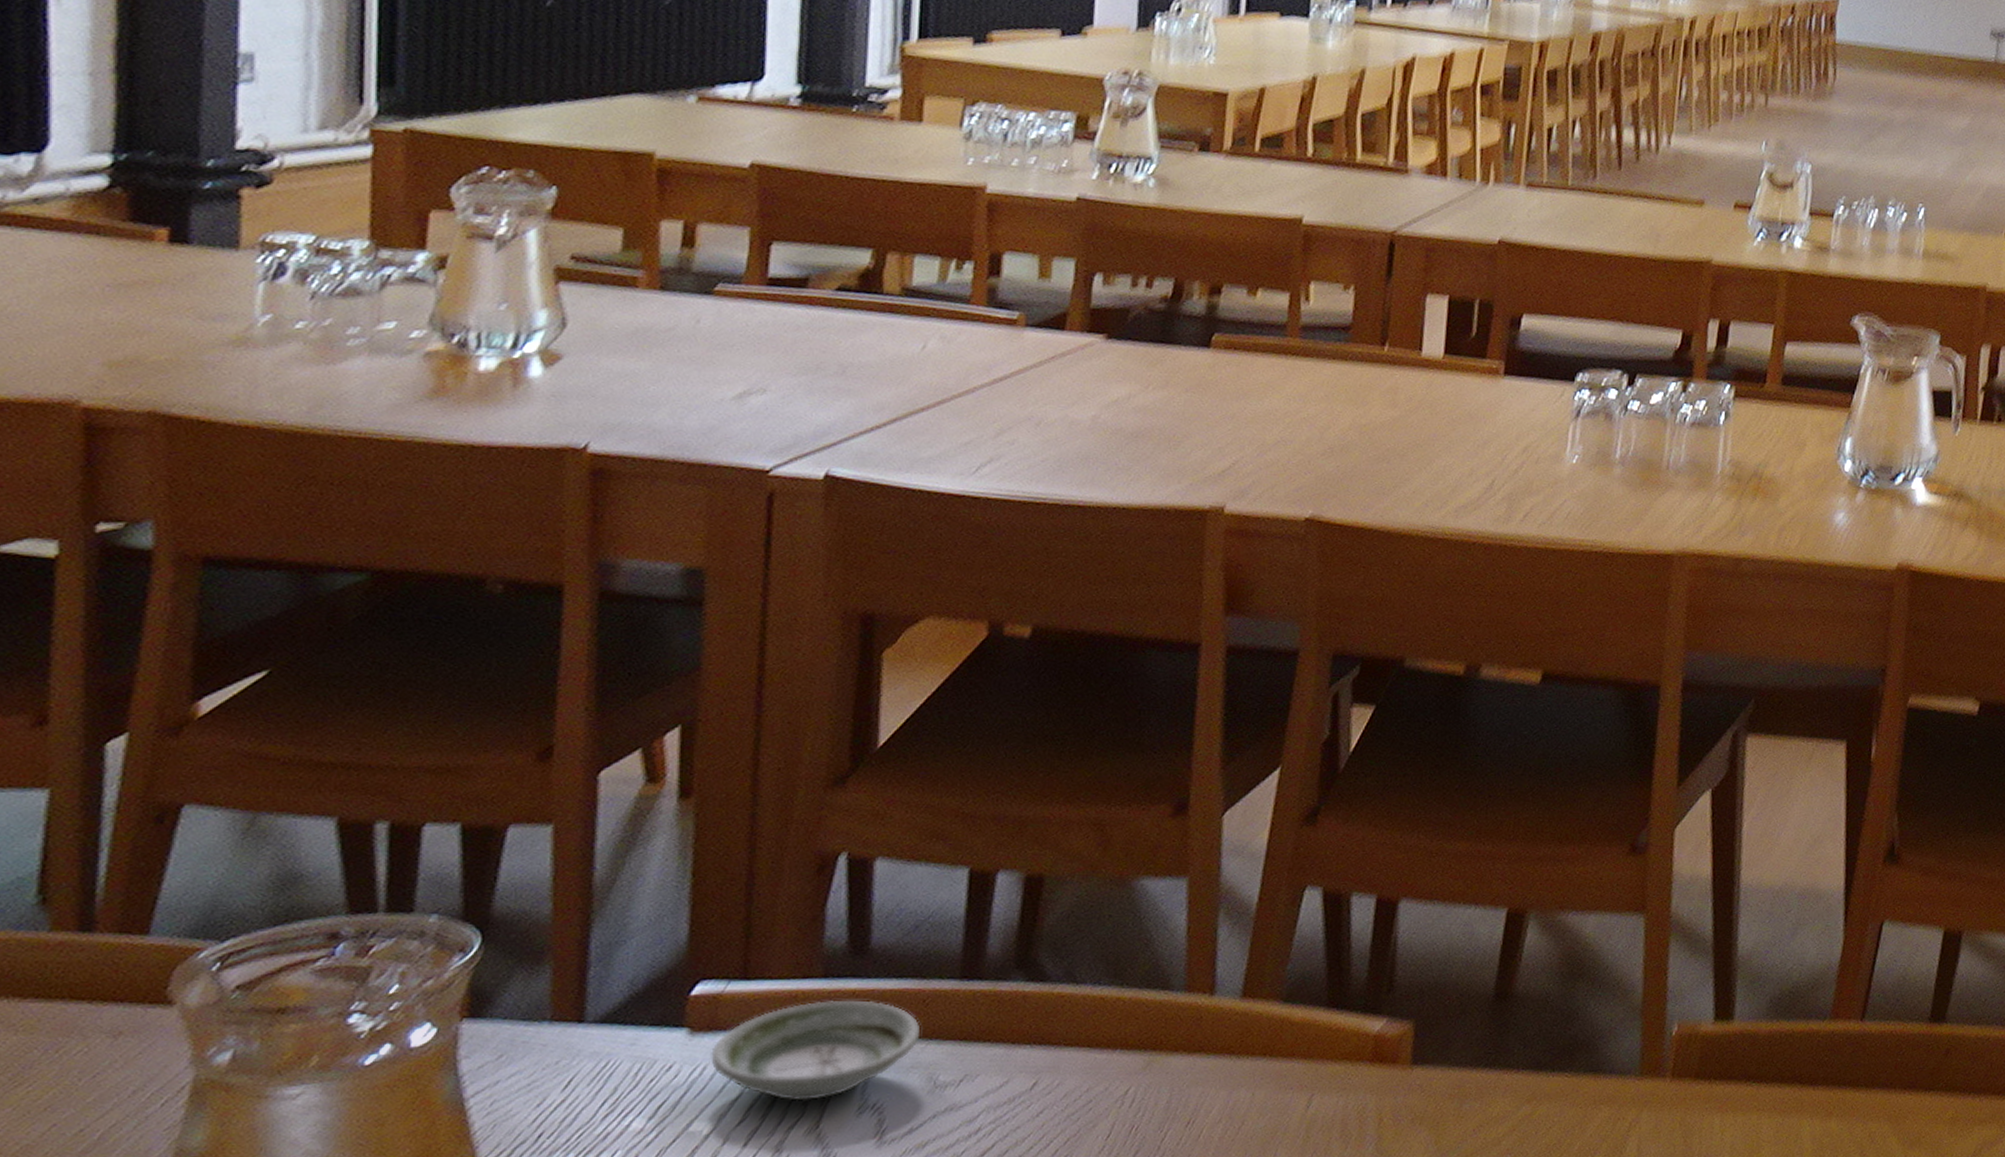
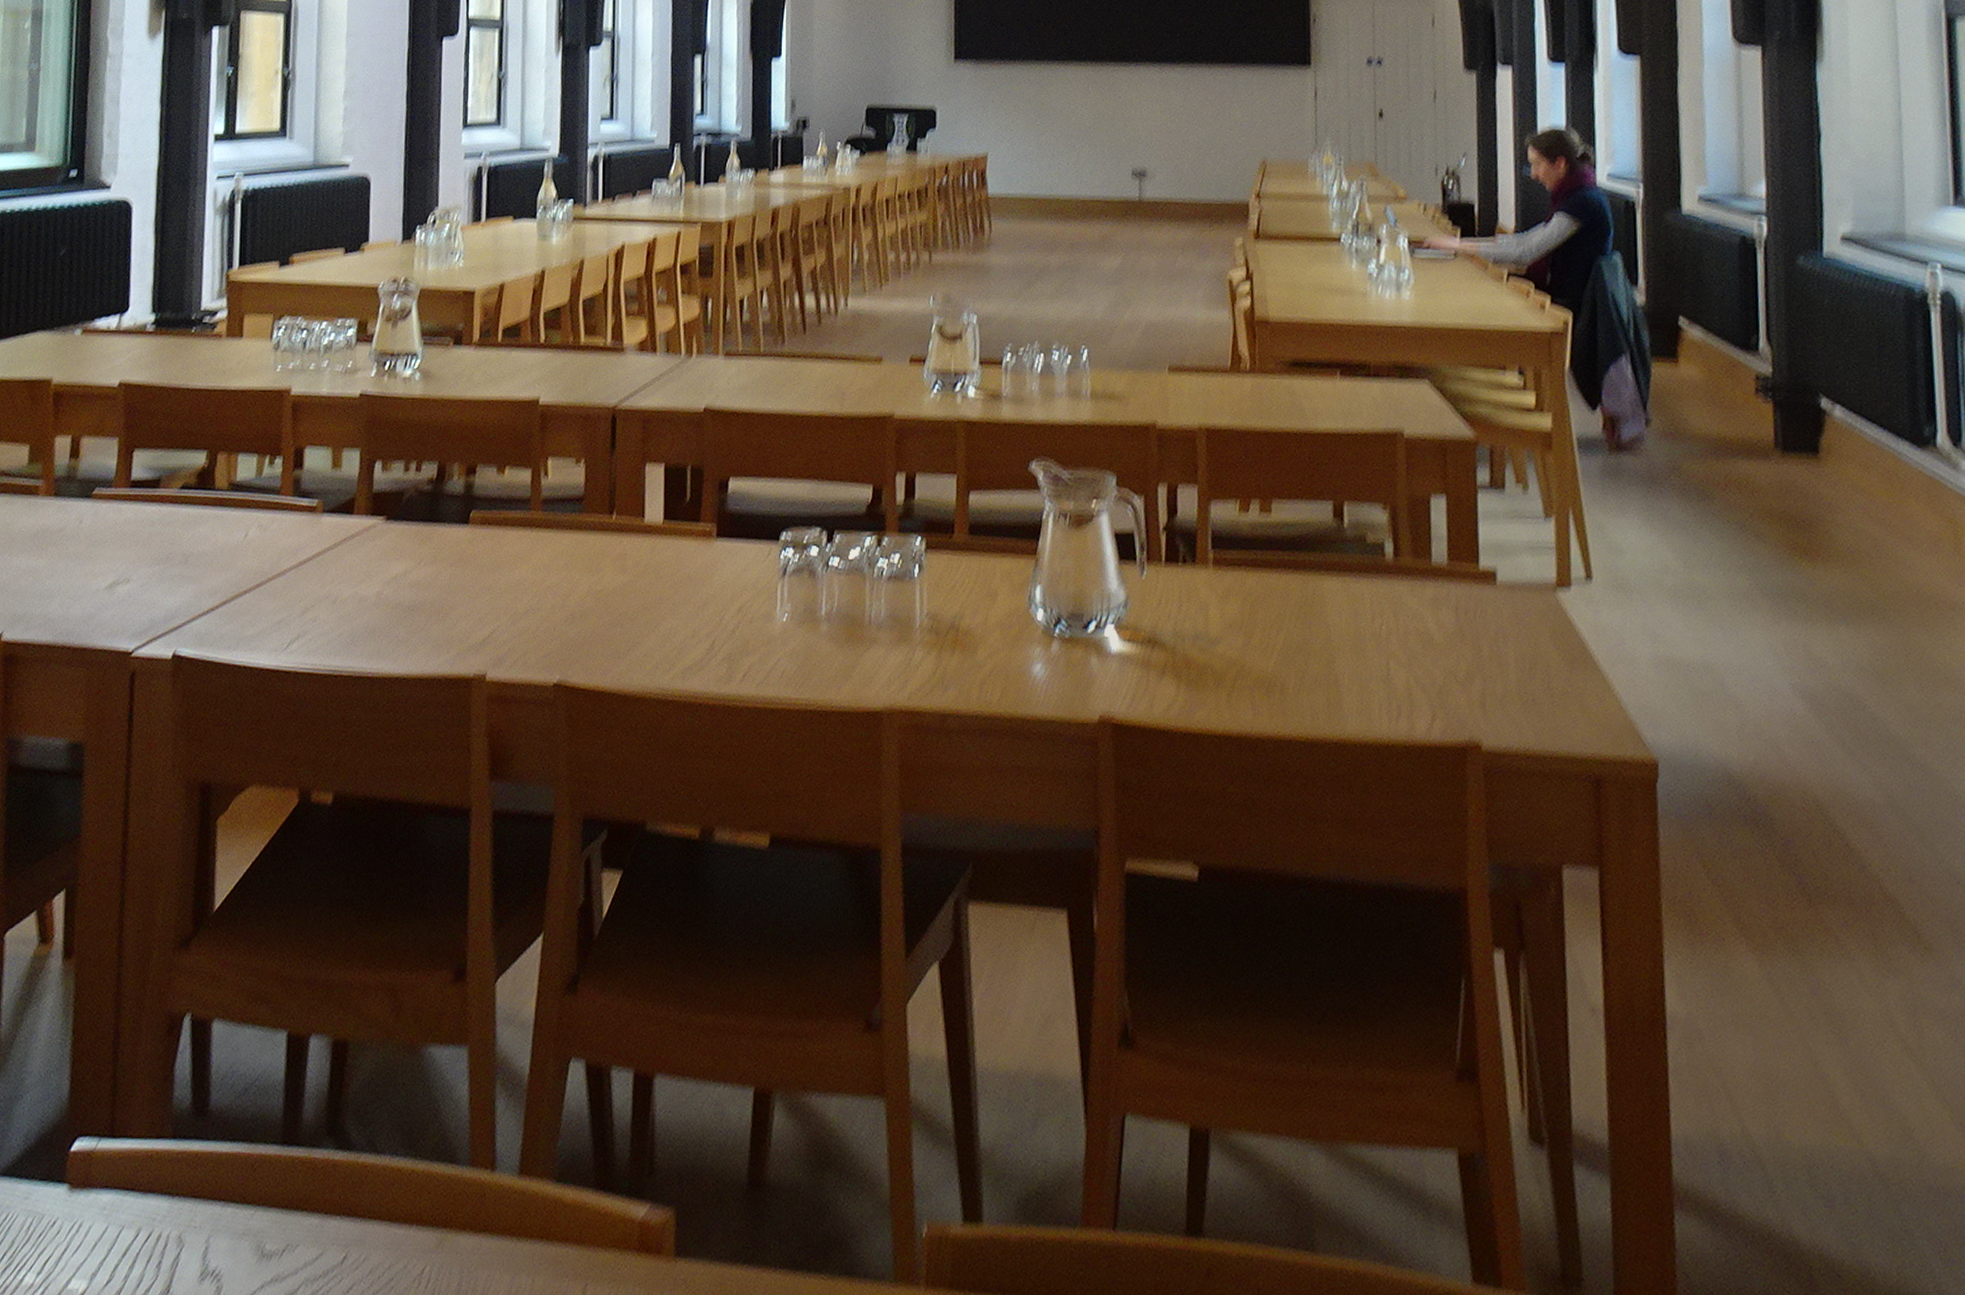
saucer: present [710,1000,920,1101] -> none [85,1161,249,1264]

